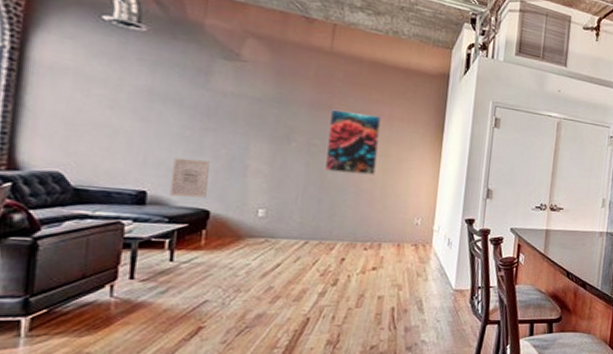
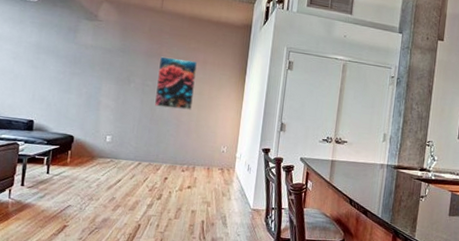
wall art: present [170,158,210,198] -> none [48,95,75,126]

